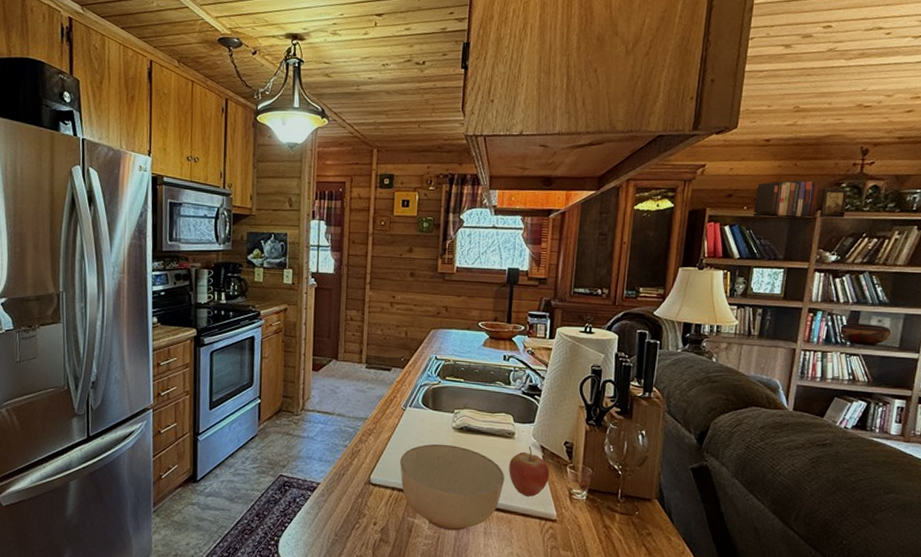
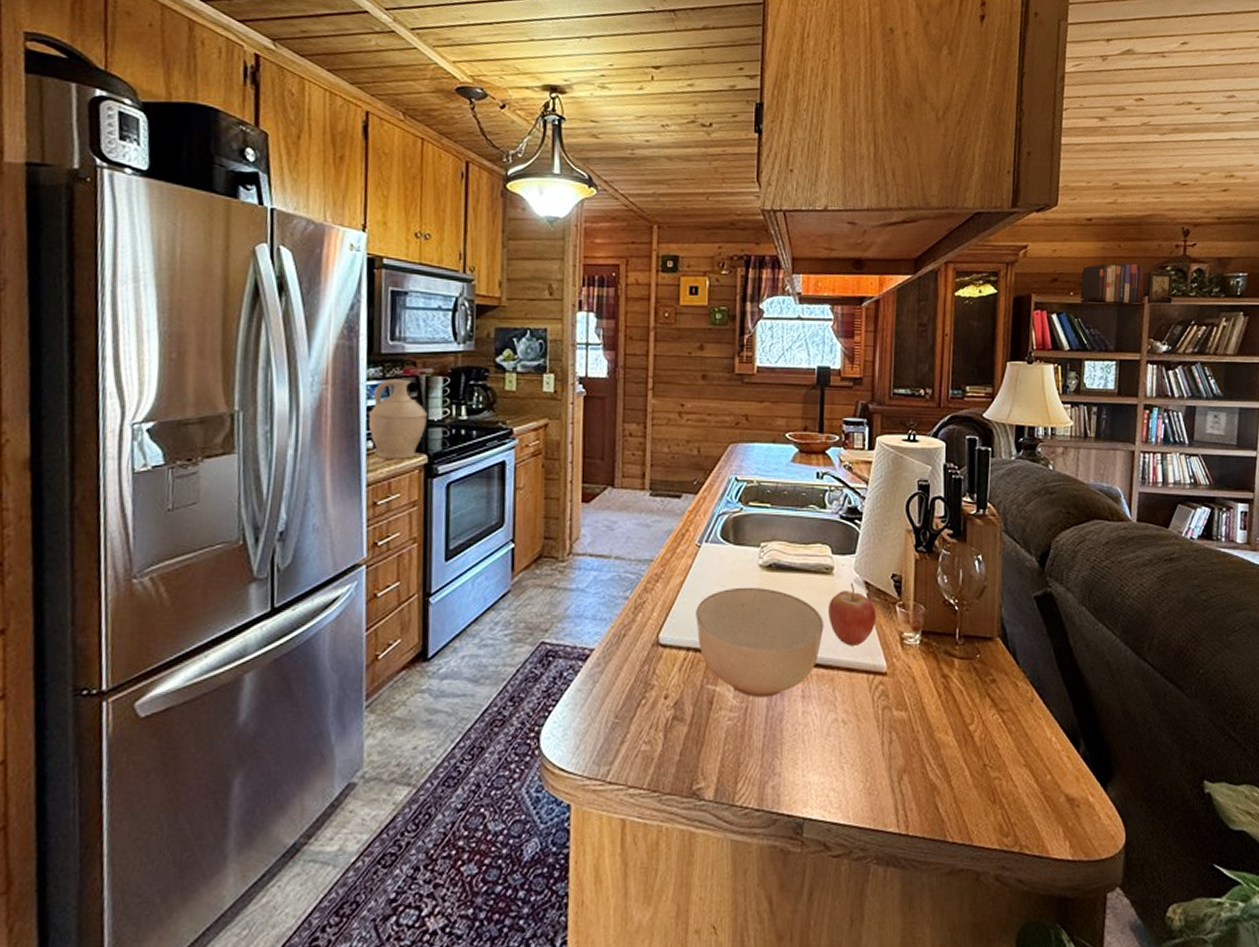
ceramic jug: none [153,270,197,332] -> present [368,378,429,459]
decorative bowl: present [838,322,890,345] -> none [1176,419,1227,444]

